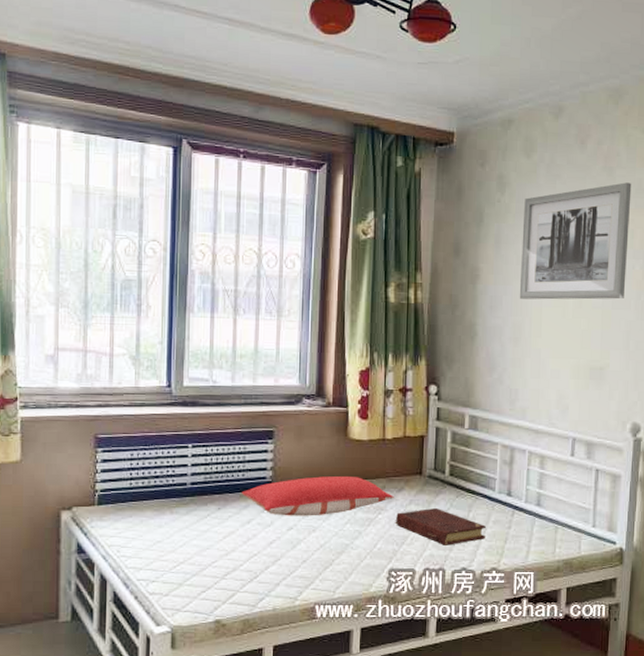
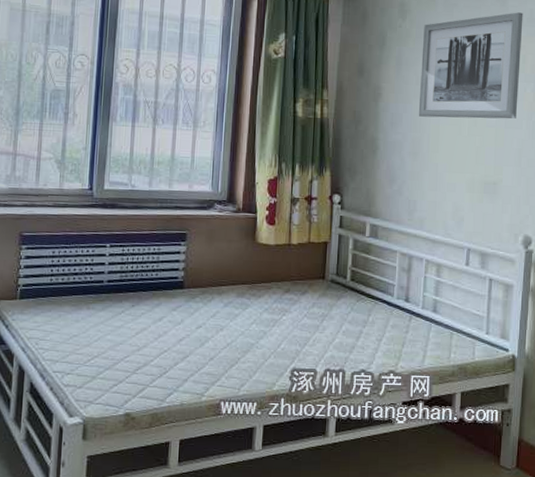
pillow: present [241,476,394,516] -> none [154,278,298,316]
book: present [396,507,487,546] -> none [299,310,385,348]

